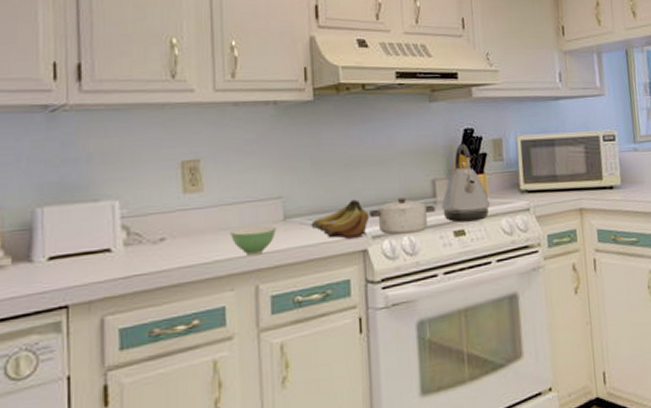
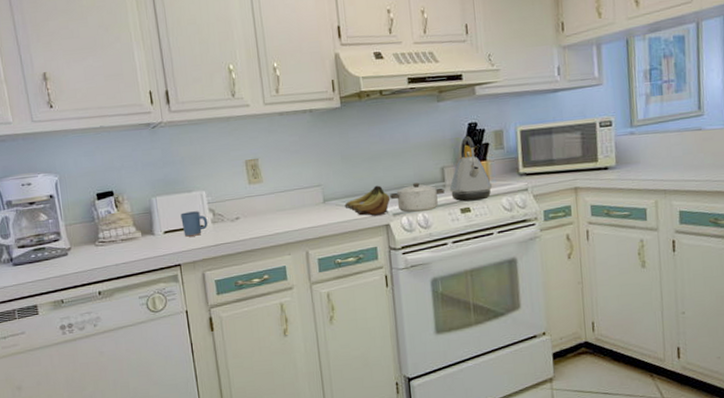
mug: none [77,228,119,265] -> present [180,211,209,237]
bowl: present [229,225,277,257] -> none [284,207,319,231]

